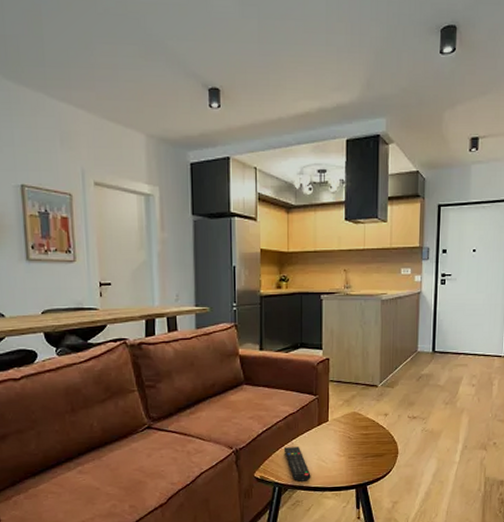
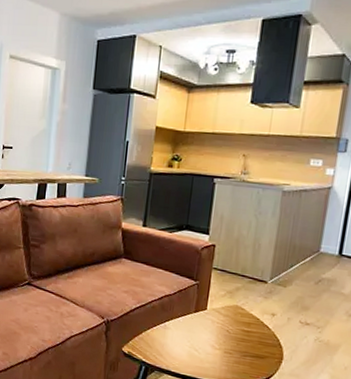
remote control: present [283,447,311,482] -> none [155,328,181,367]

